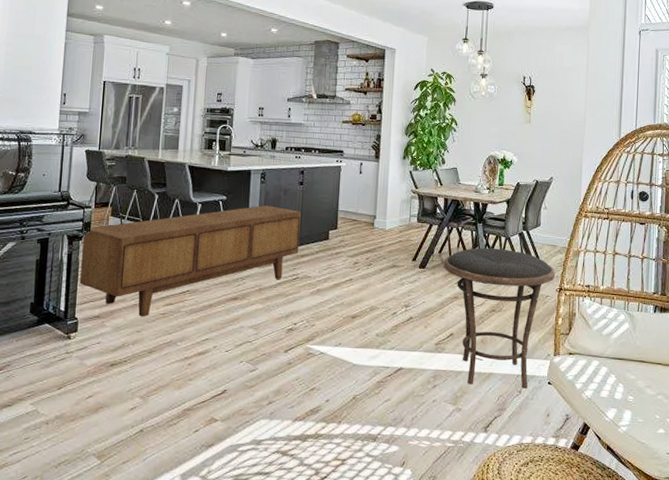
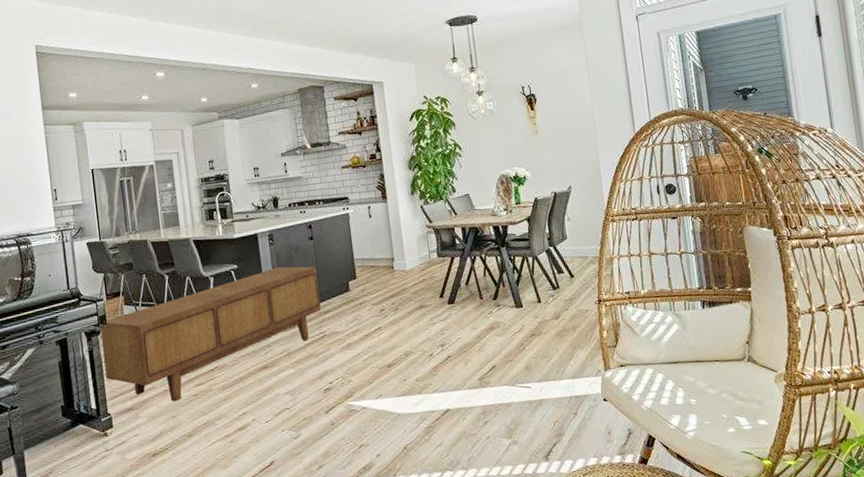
side table: present [443,247,555,389] -> none [472,269,592,415]

